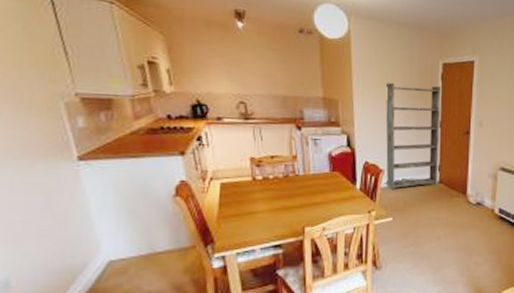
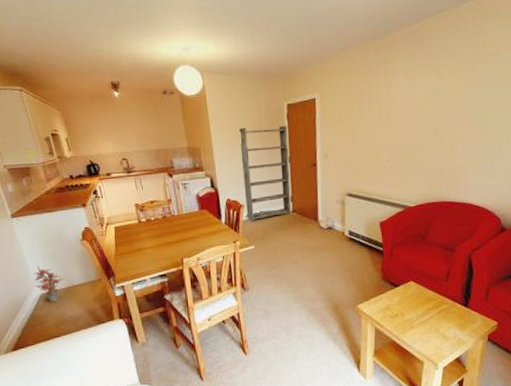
potted plant: none [99,224,146,272] -> present [32,265,65,302]

